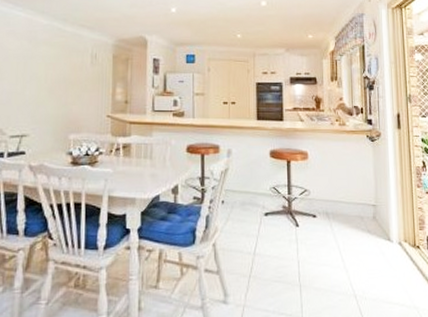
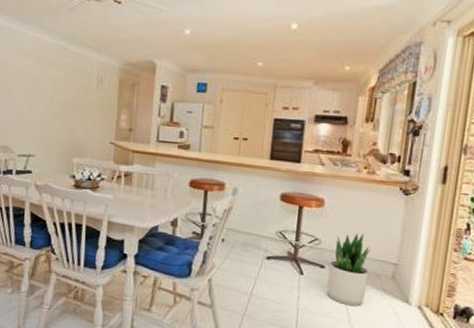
planter: none [319,180,355,251] -> present [326,233,371,307]

